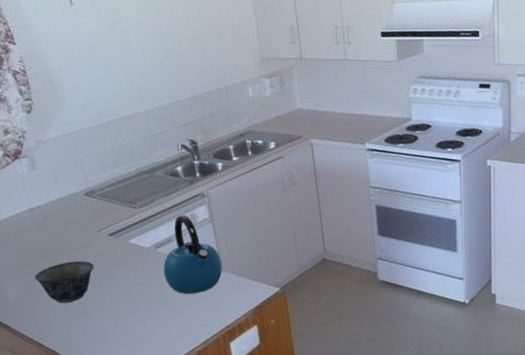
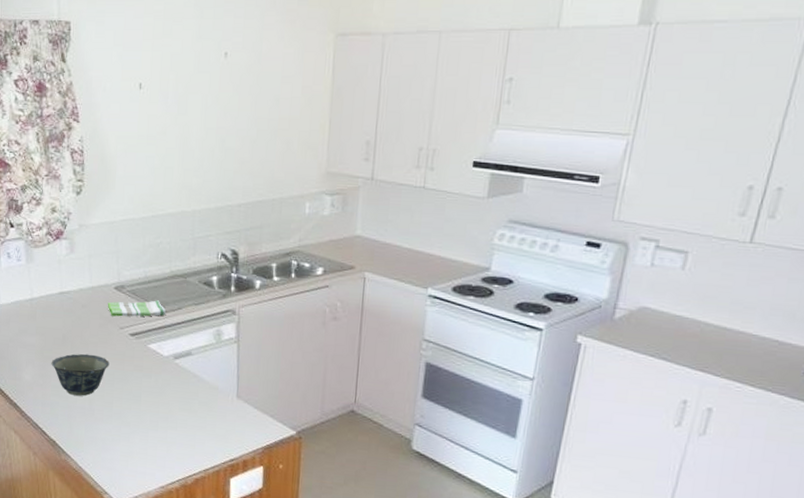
dish towel: none [80,198,140,221] -> present [107,300,167,317]
kettle: present [163,215,223,295] -> none [176,329,240,417]

